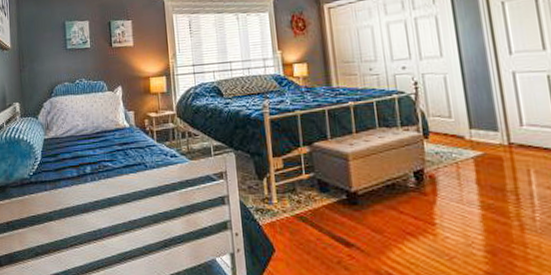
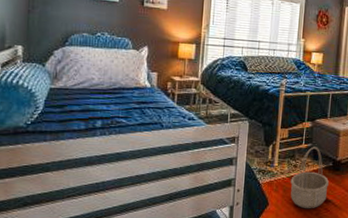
basket: none [296,176,347,256] -> present [290,146,329,209]

